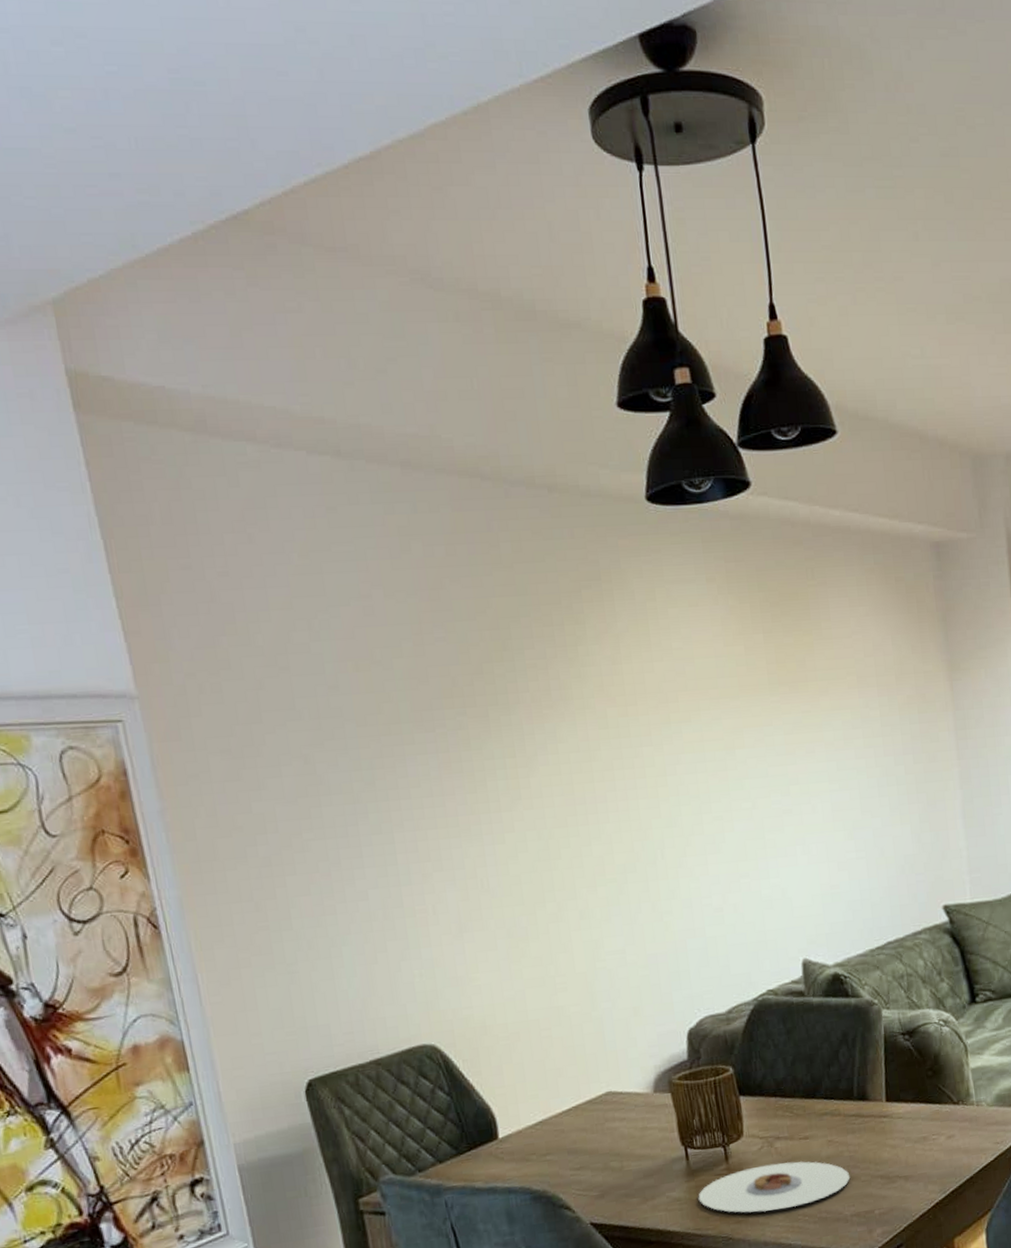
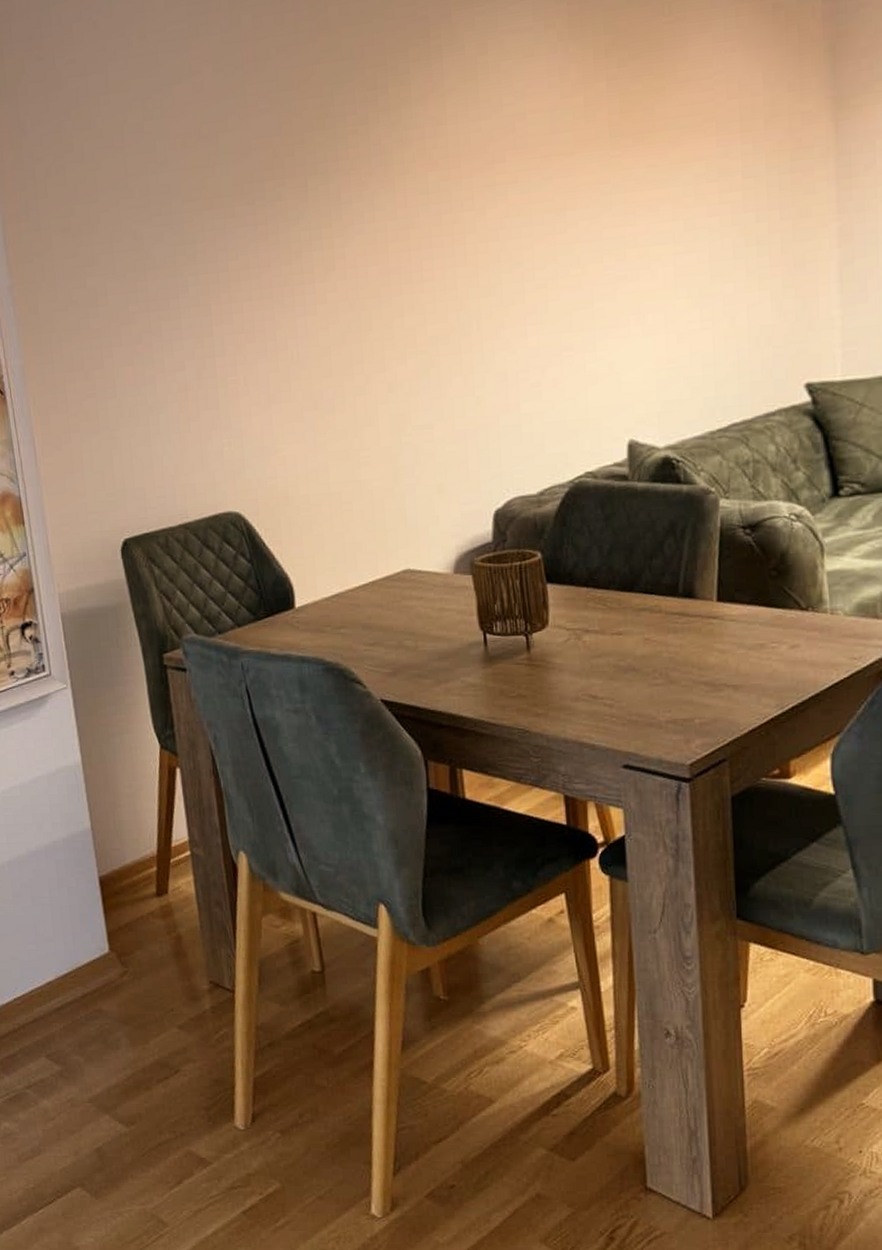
plate: present [698,1161,851,1213] -> none [495,657,668,707]

